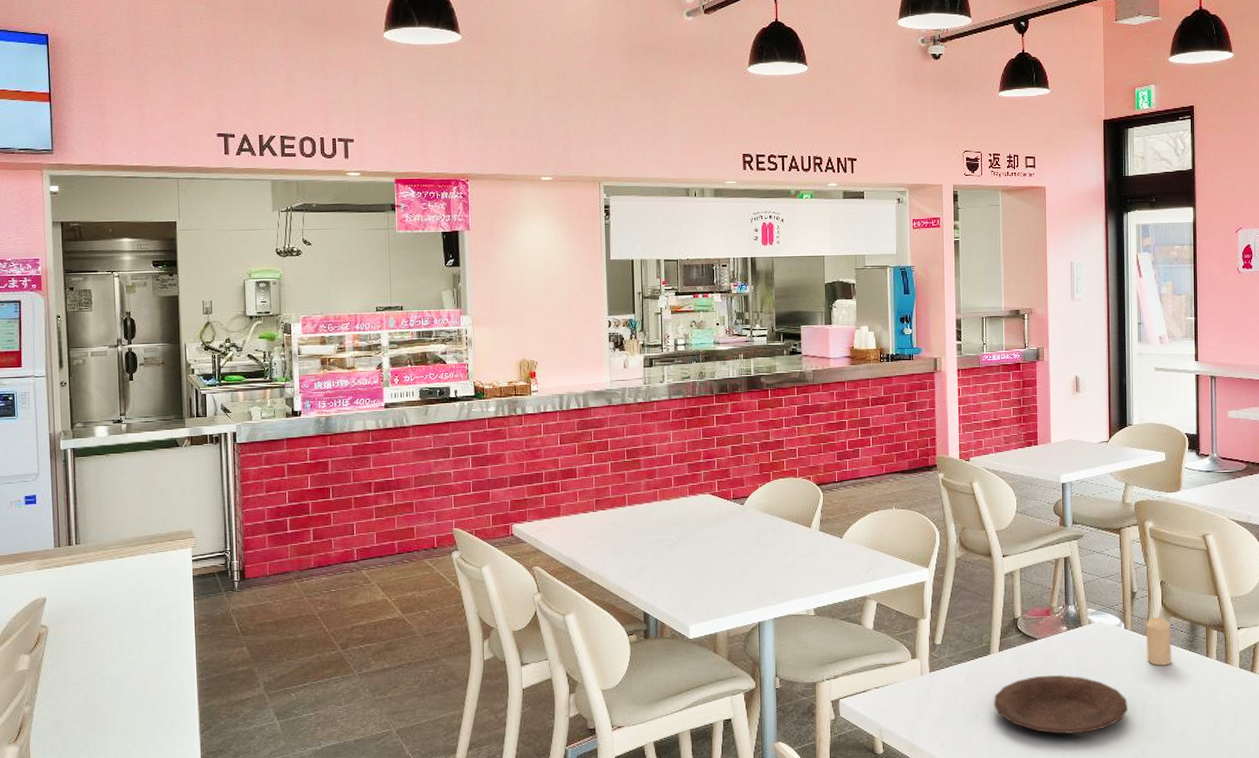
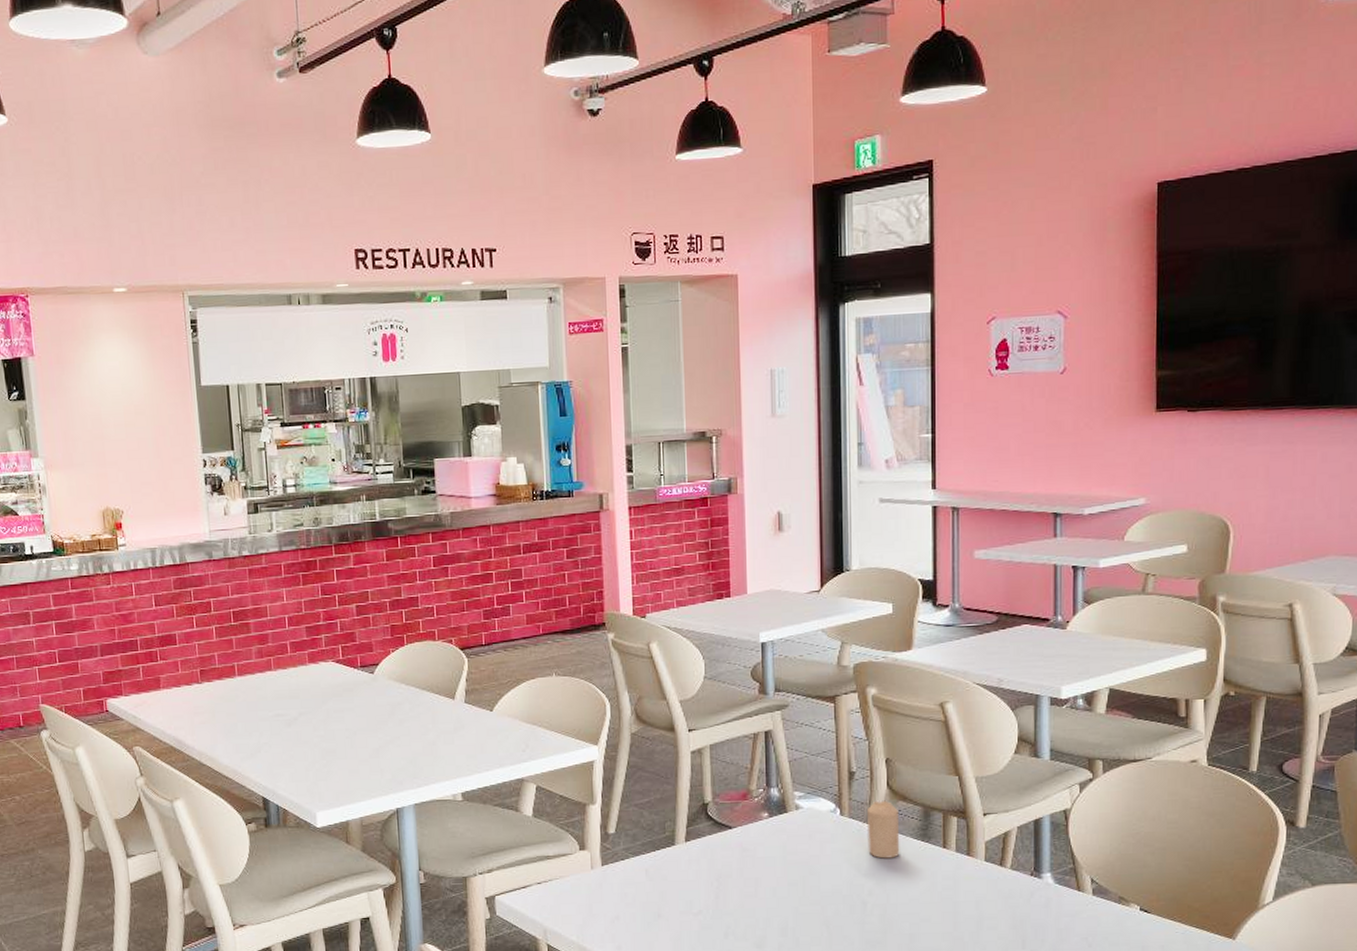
plate: present [993,675,1129,734] -> none [679,869,846,937]

